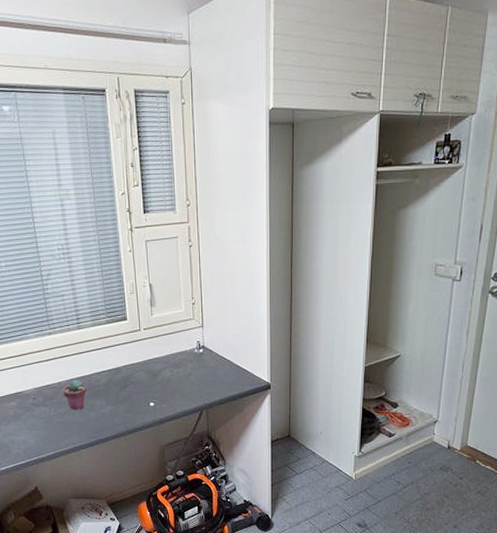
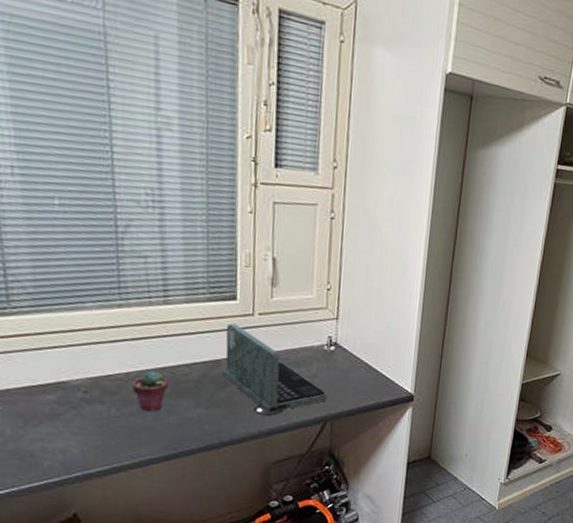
laptop: none [121,339,201,408] -> present [223,323,327,415]

